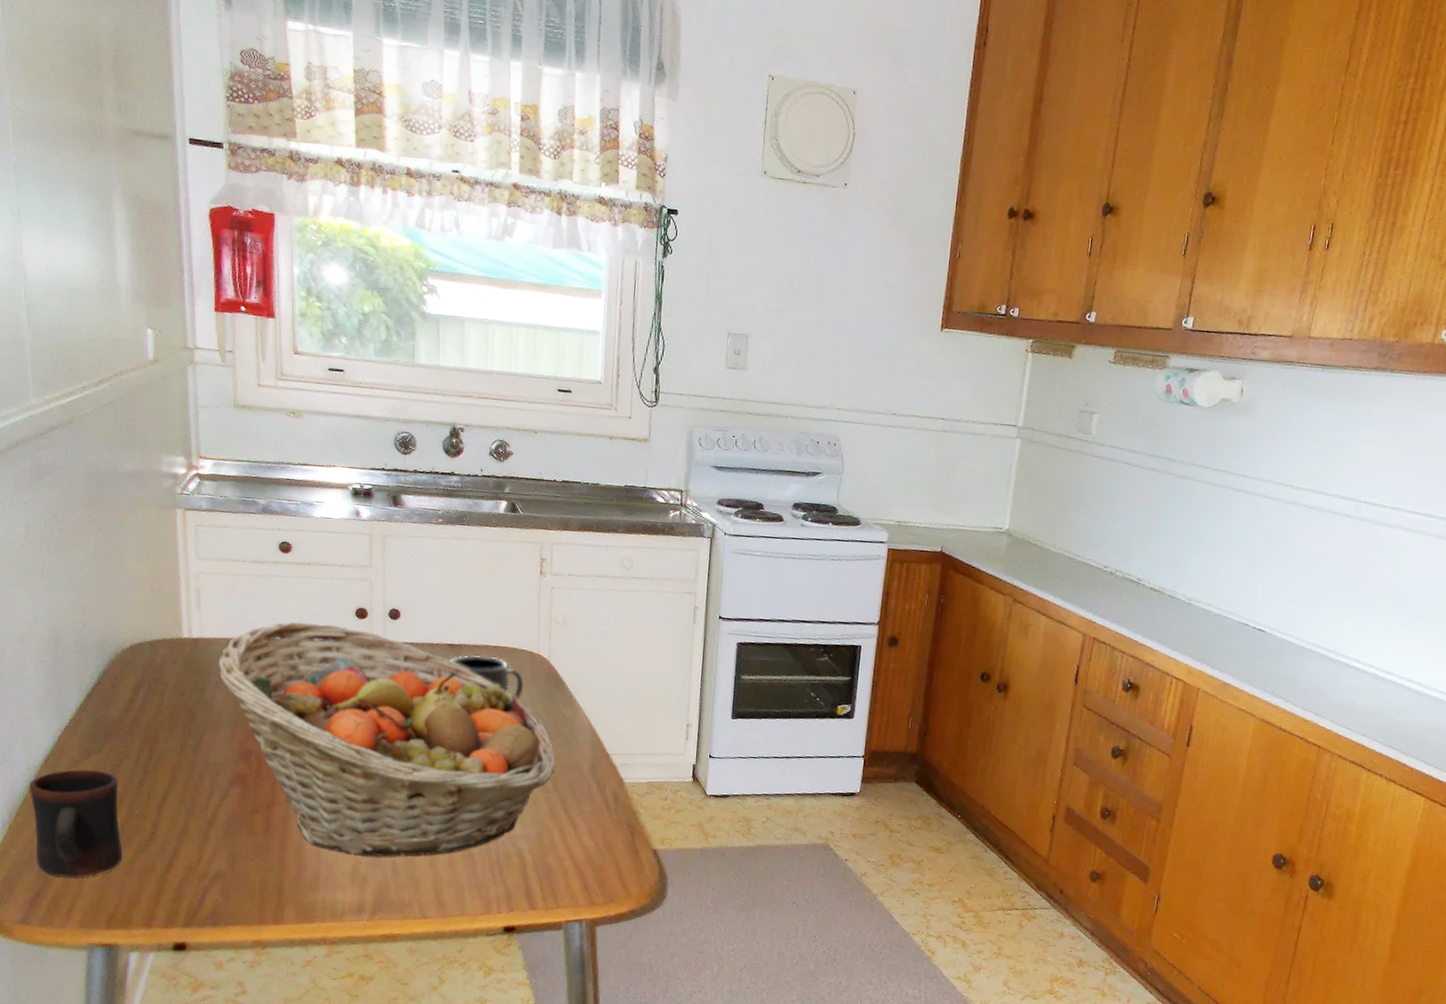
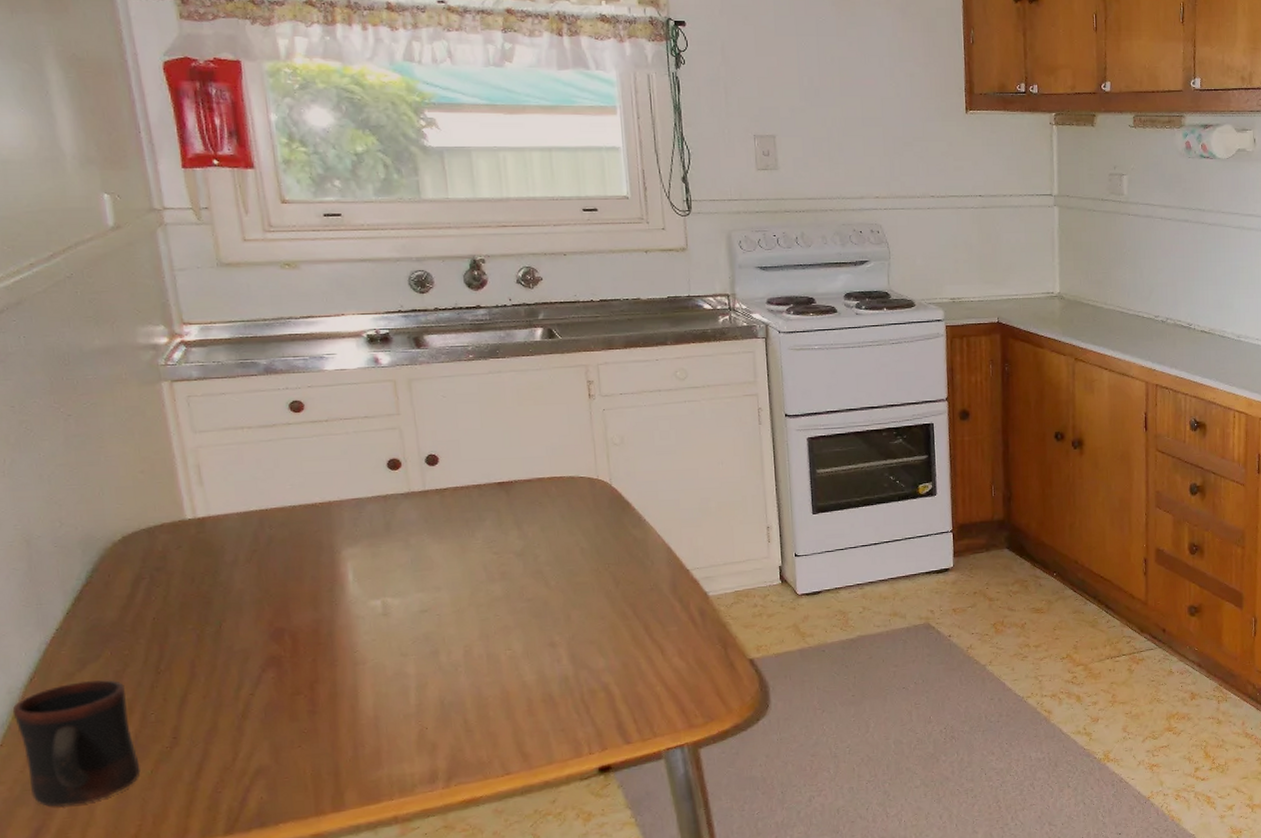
fruit basket: present [218,622,556,857] -> none [232,480,633,721]
mug: present [450,655,524,700] -> none [501,488,587,529]

